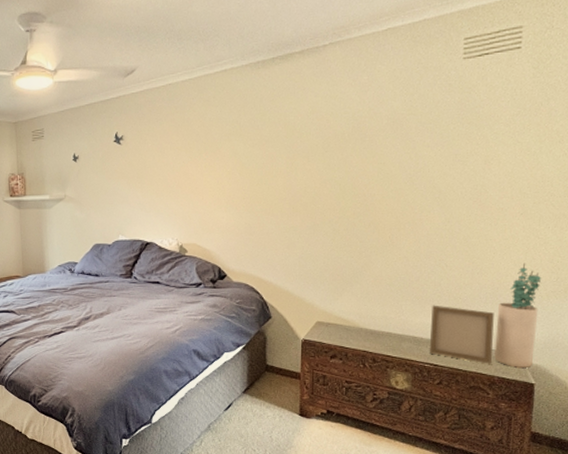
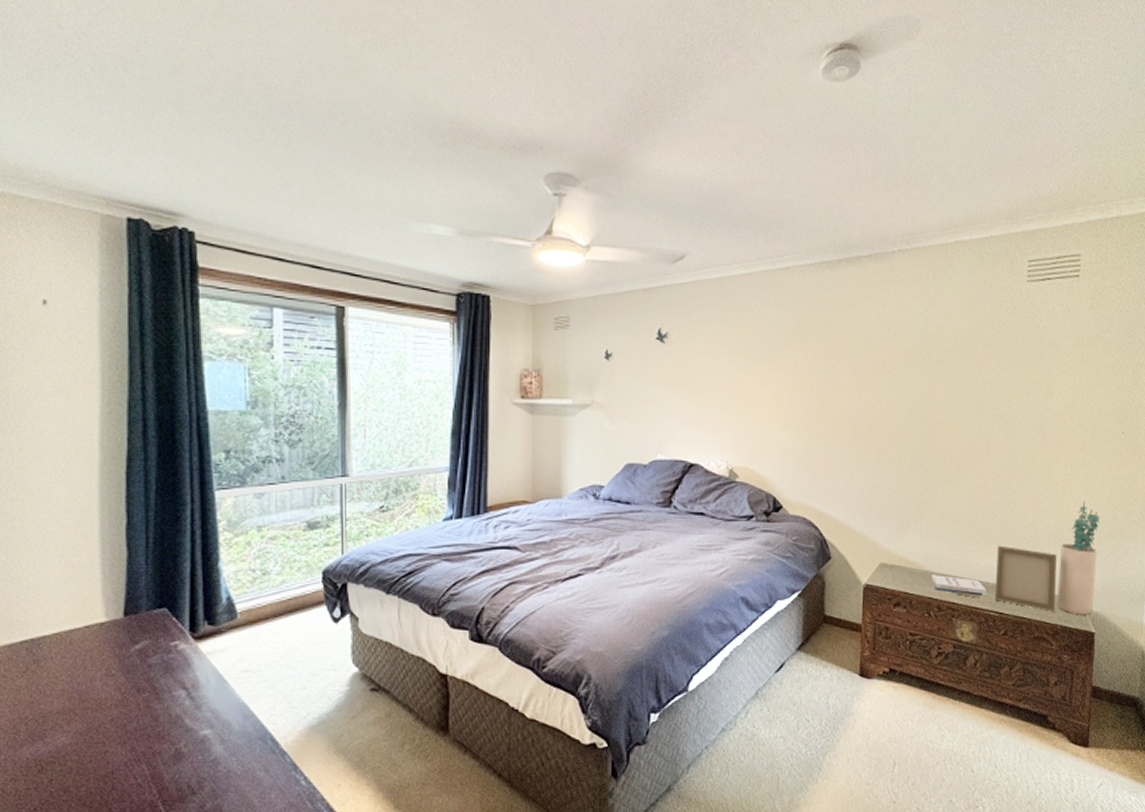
books: none [366,330,421,352] -> present [931,574,987,598]

